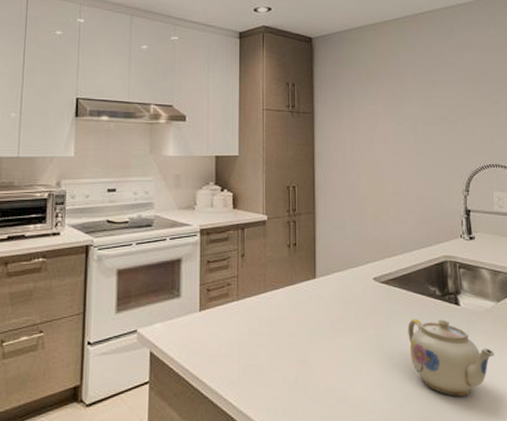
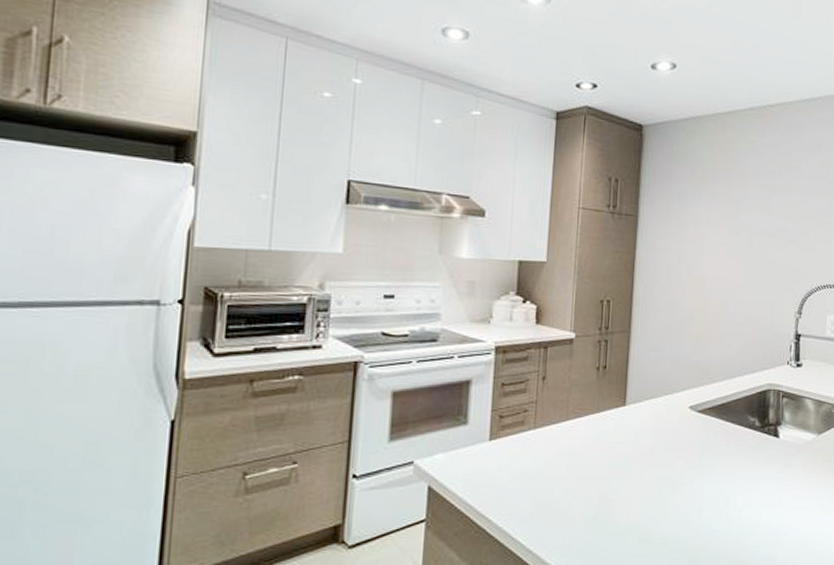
teapot: present [408,319,494,396] -> none [721,451,810,533]

